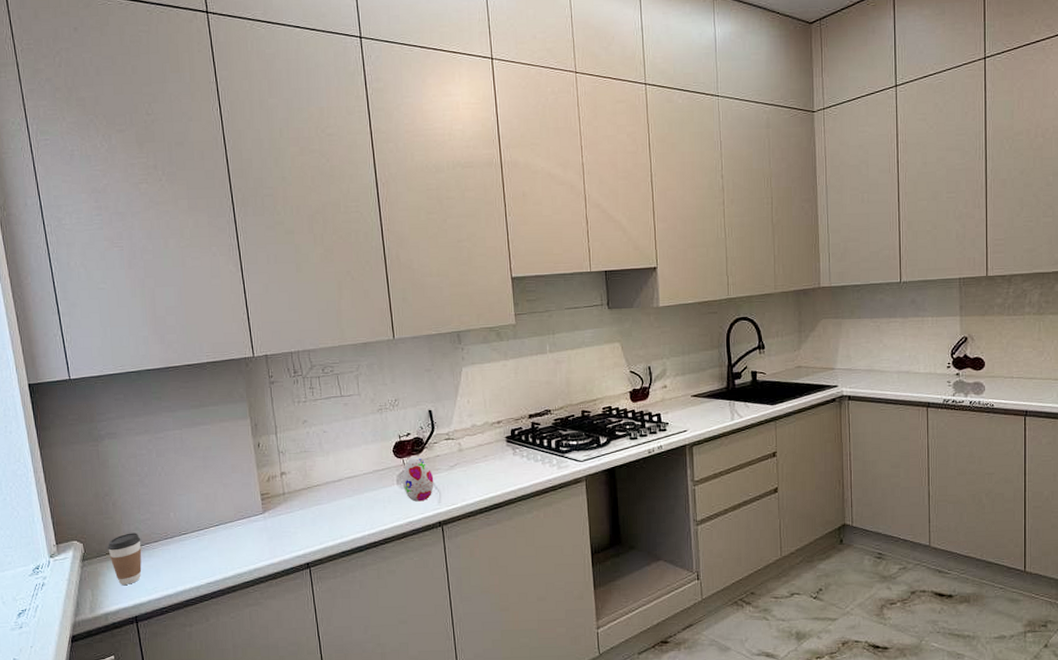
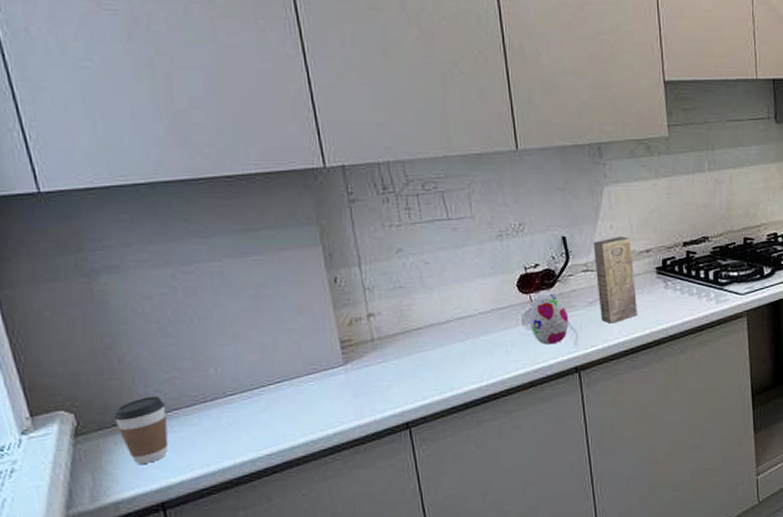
box: none [454,410,490,485] -> present [593,236,637,324]

